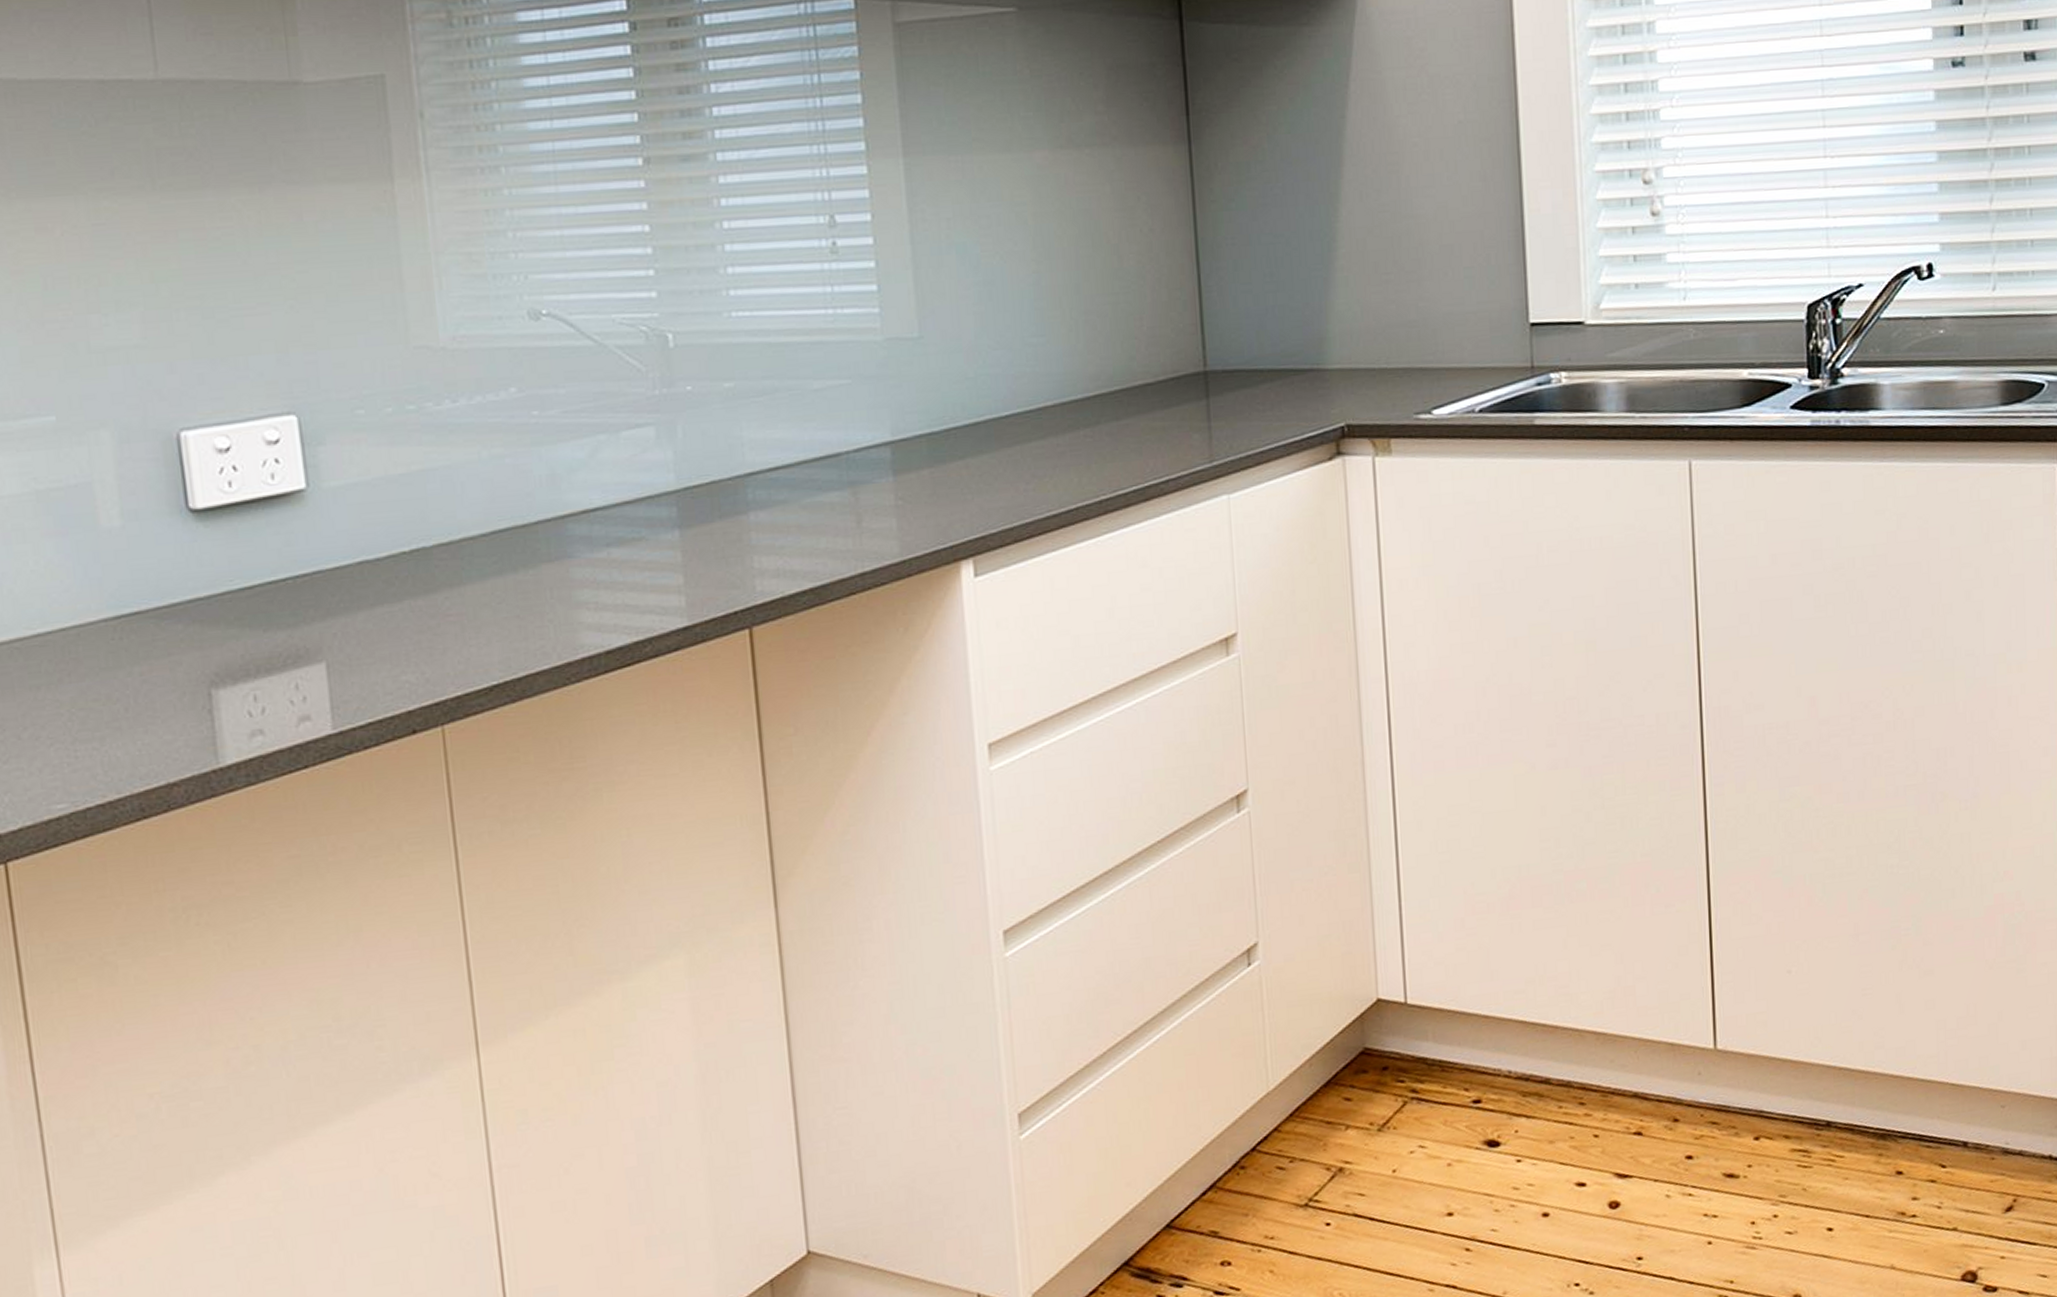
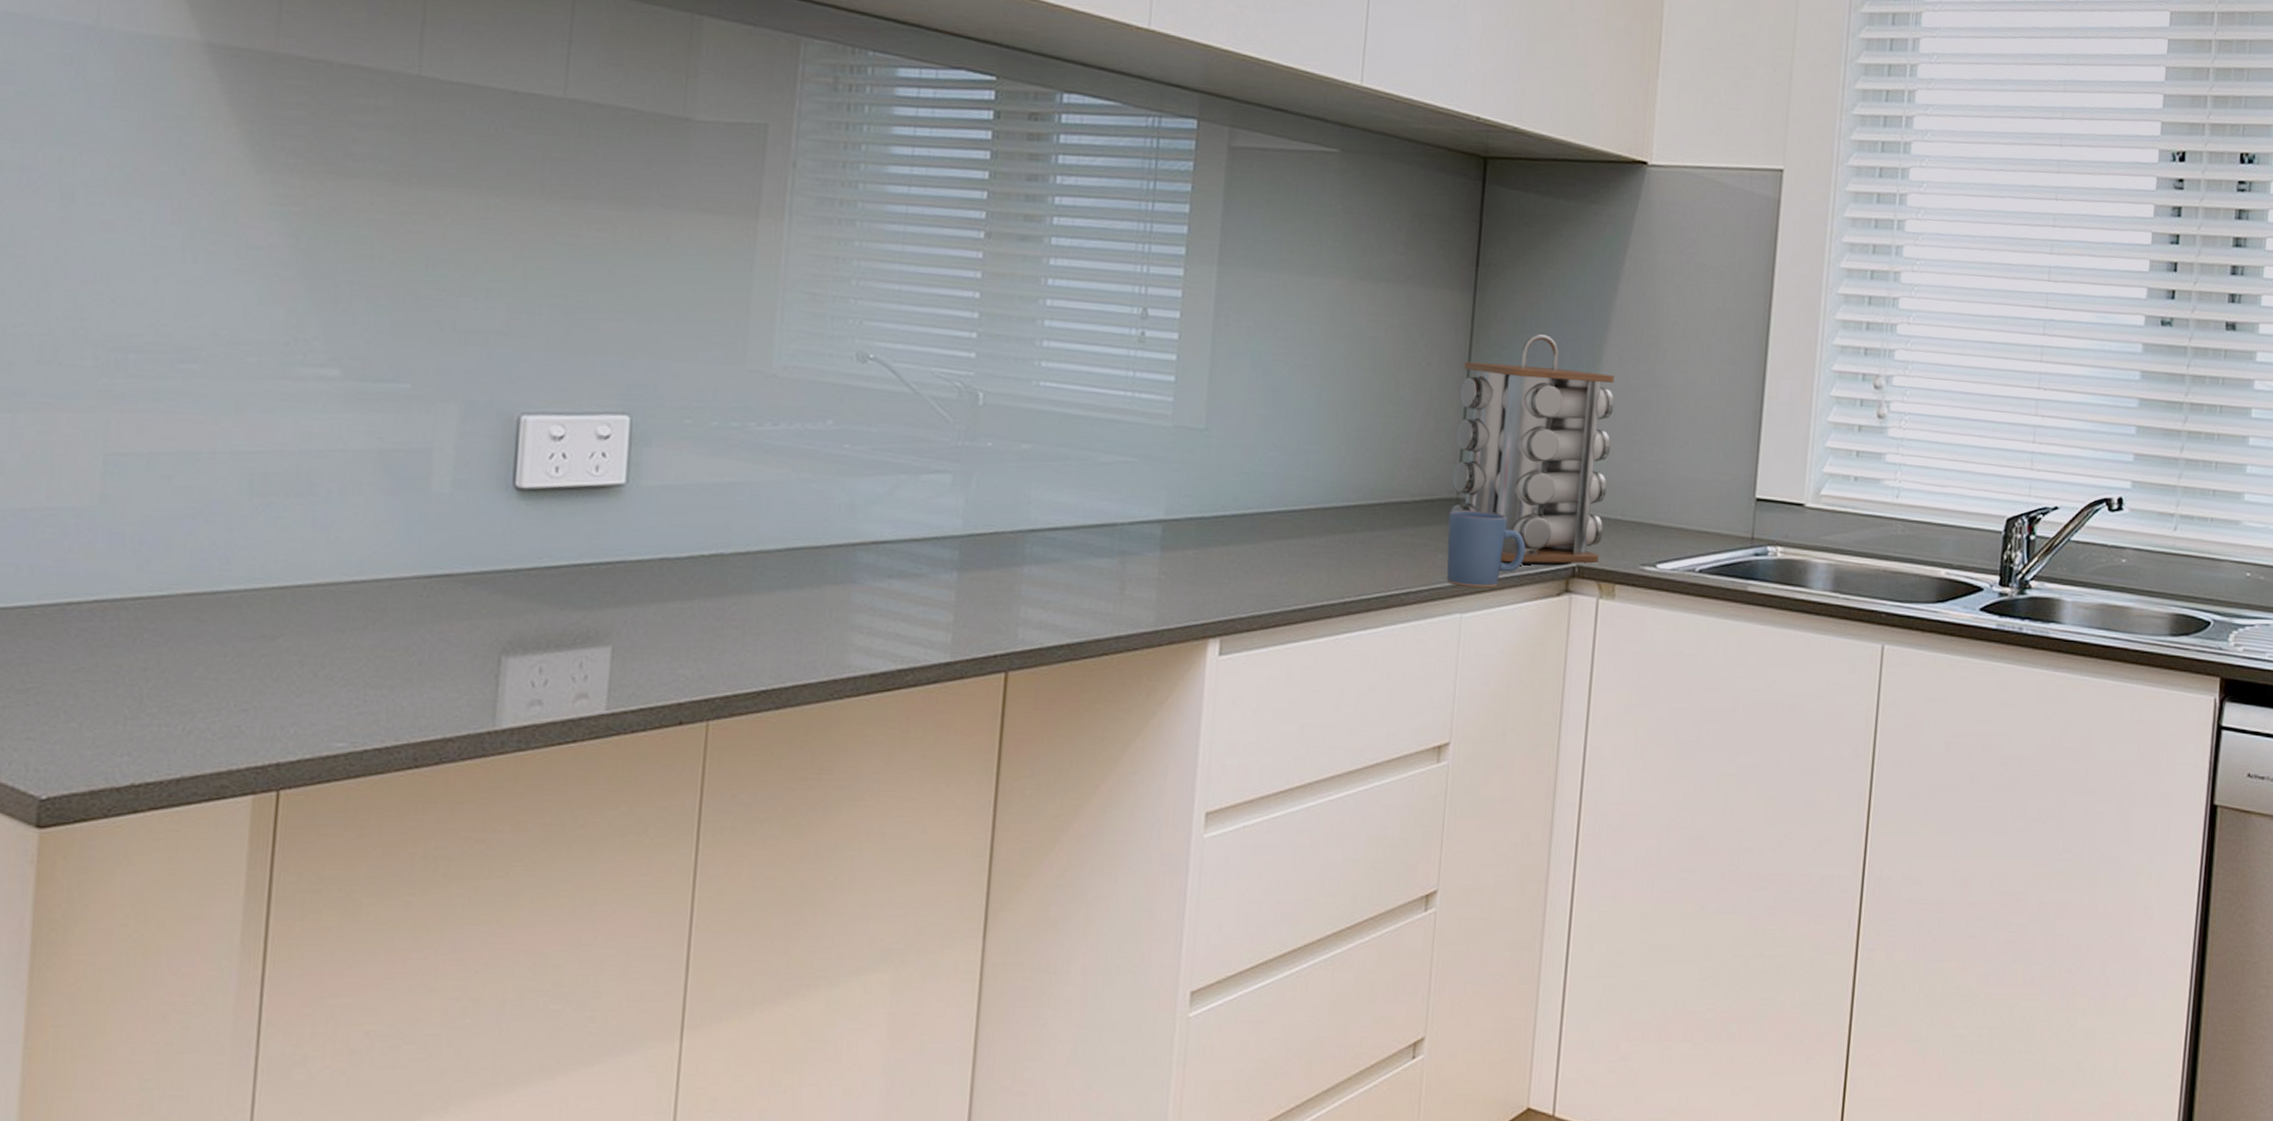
spice rack: none [1189,179,1369,434] -> present [1451,334,1615,567]
mug: none [1199,380,1288,466] -> present [1446,510,1526,589]

